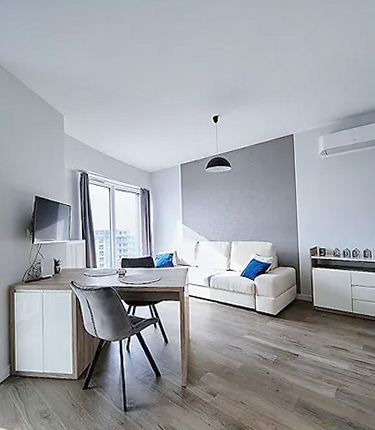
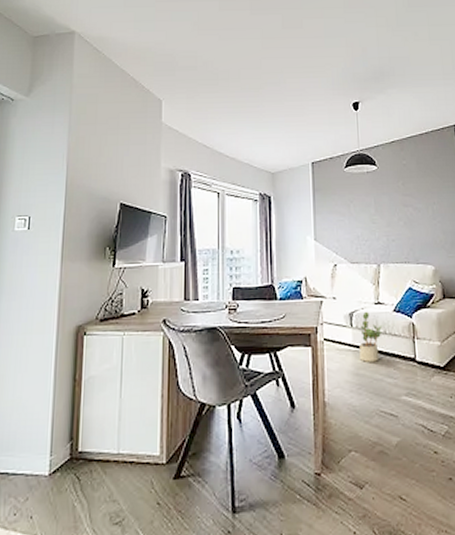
potted plant: none [215,276,232,312] -> present [359,311,382,362]

